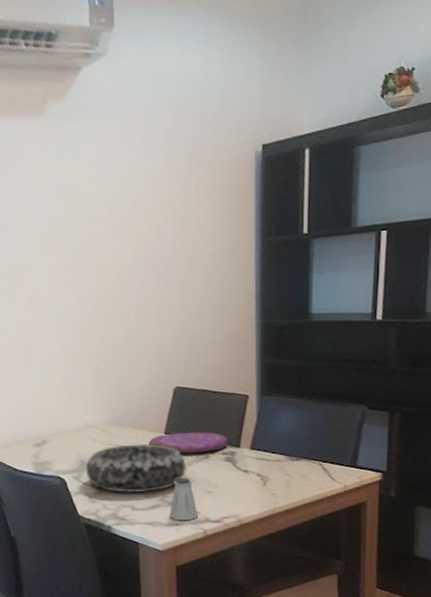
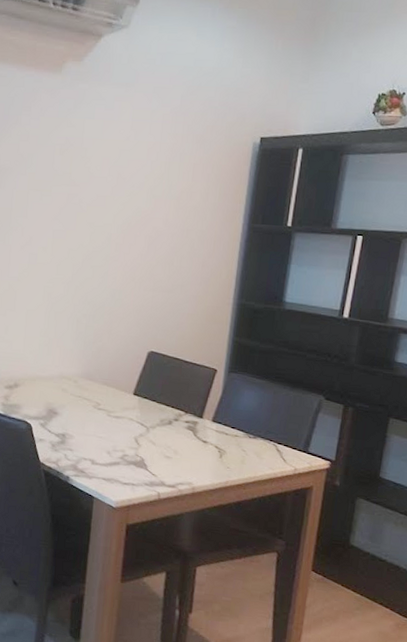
decorative bowl: present [85,443,186,493] -> none [52,399,150,449]
plate: present [148,431,228,454] -> none [116,395,193,419]
saltshaker: present [169,477,198,520] -> none [127,439,155,482]

